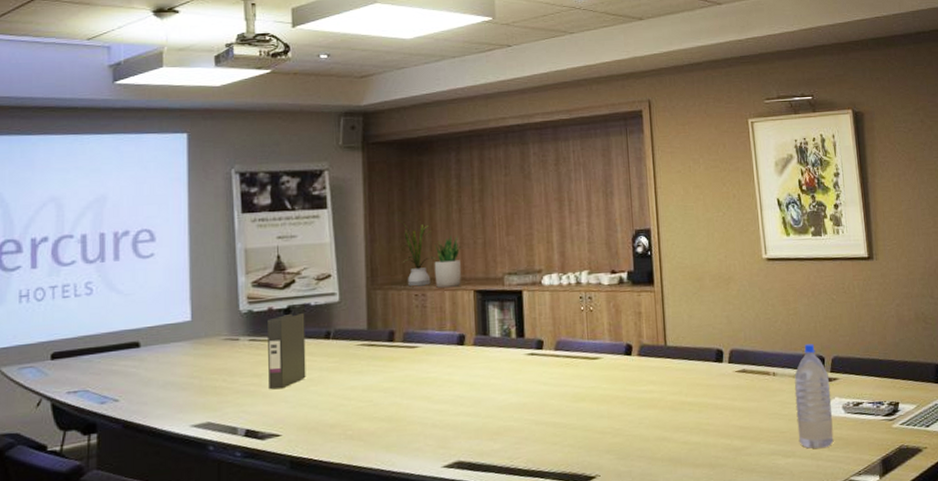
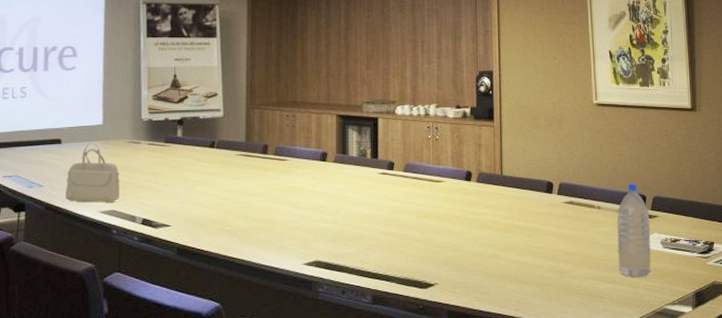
handbag: none [148,342,217,417] -> present [65,142,120,203]
binder: present [267,312,306,390] -> none [163,124,194,187]
house plant: present [395,218,438,287] -> none [273,49,307,108]
planter: present [434,236,461,288] -> none [304,67,327,110]

